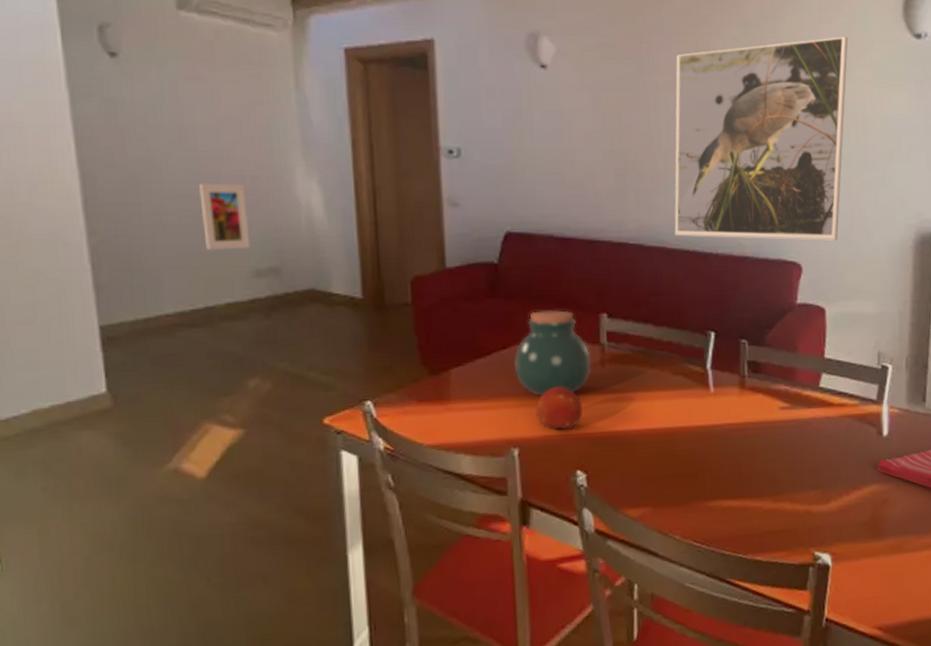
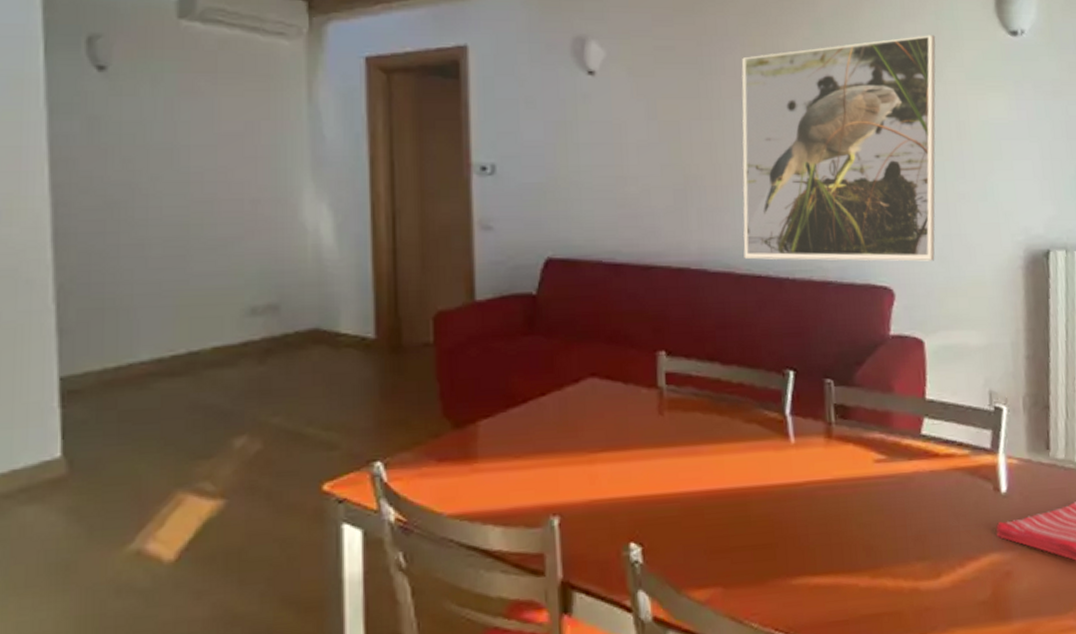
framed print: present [199,183,251,251] -> none [190,208,246,287]
jar: present [515,310,592,396] -> none [555,348,648,451]
fruit: present [535,387,583,430] -> none [580,440,637,493]

